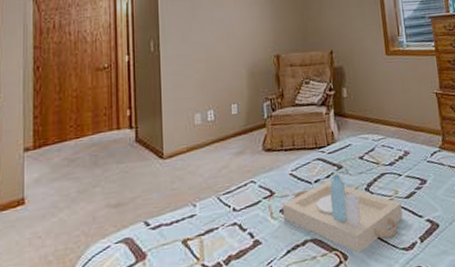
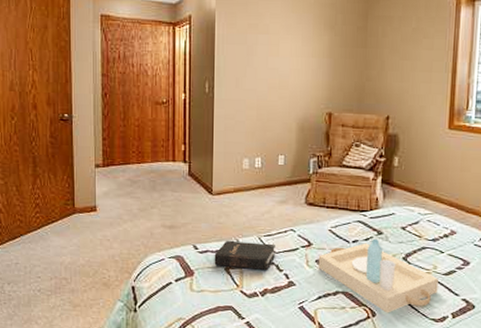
hardback book: none [169,201,237,241] -> present [214,240,275,270]

